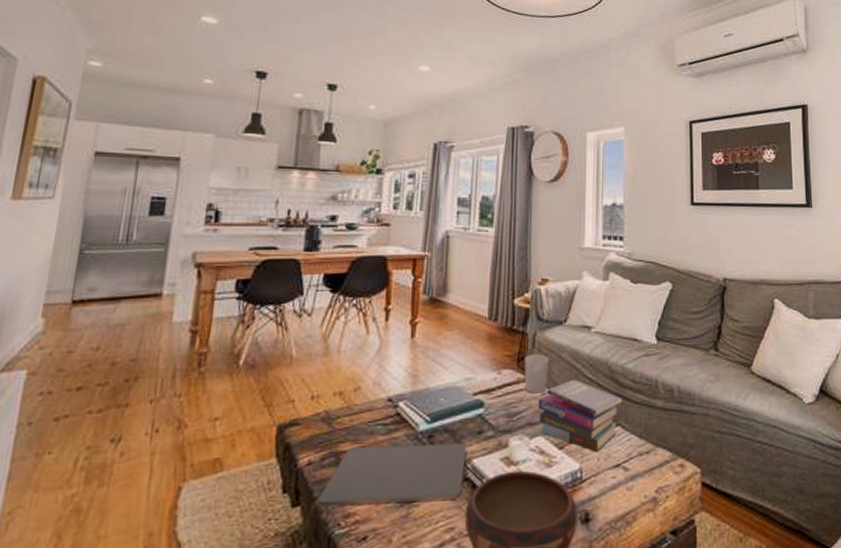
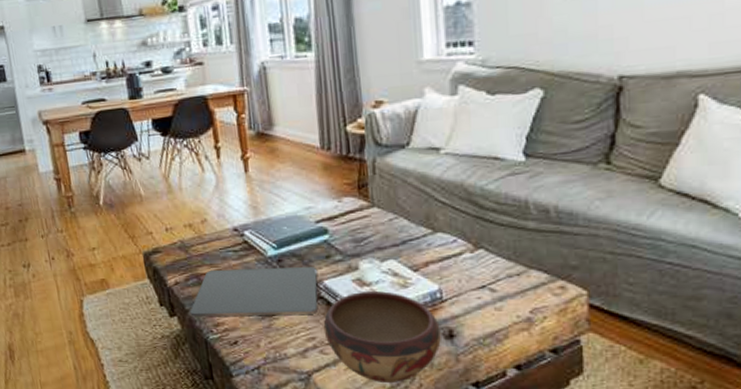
candle holder: present [524,354,549,394] -> none [366,180,394,219]
books: present [537,379,623,453] -> none [385,203,485,275]

